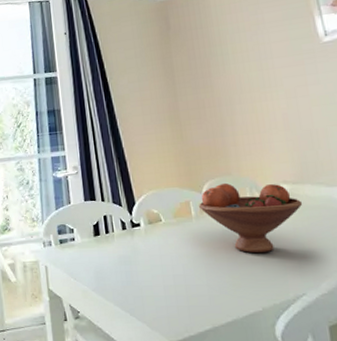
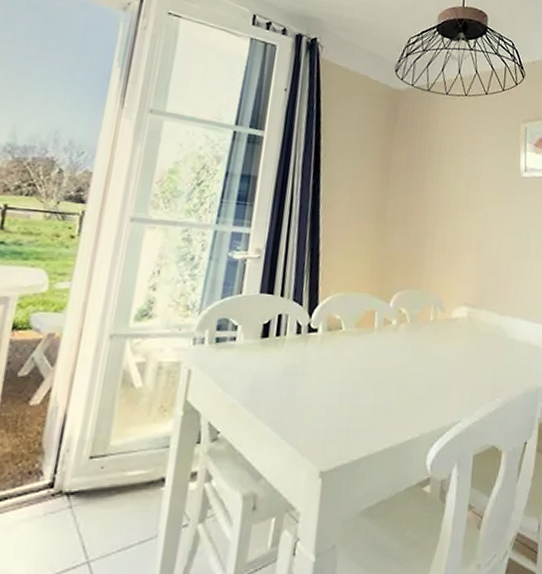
fruit bowl: present [199,182,303,254] -> none [383,296,477,376]

